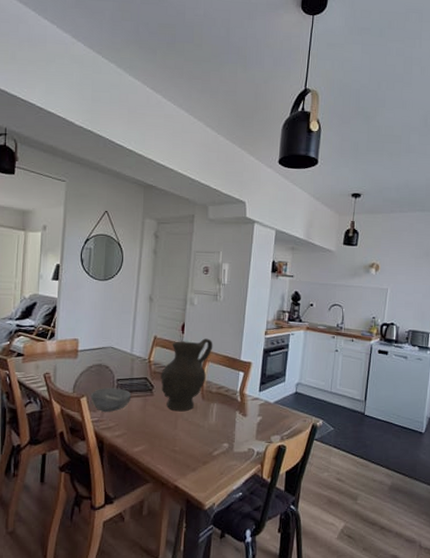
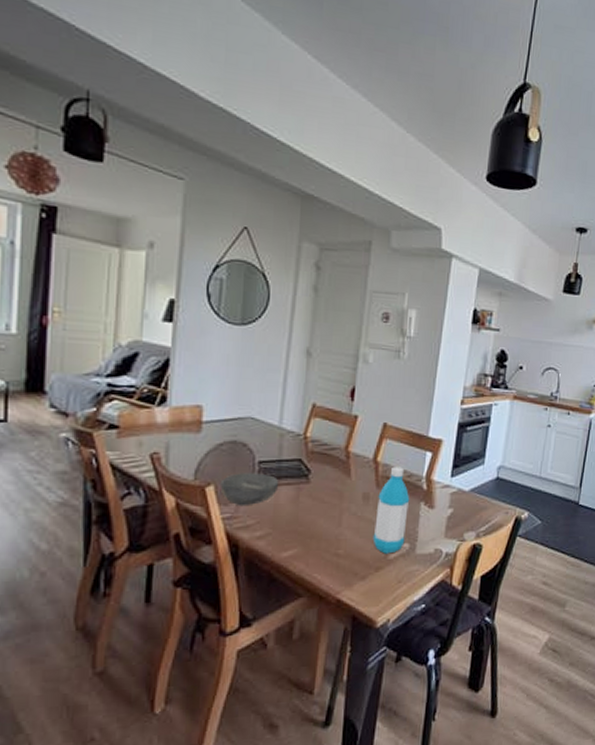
decorative vase: present [161,338,213,412] -> none [320,408,393,504]
water bottle: none [200,383,228,451] -> present [372,466,410,554]

